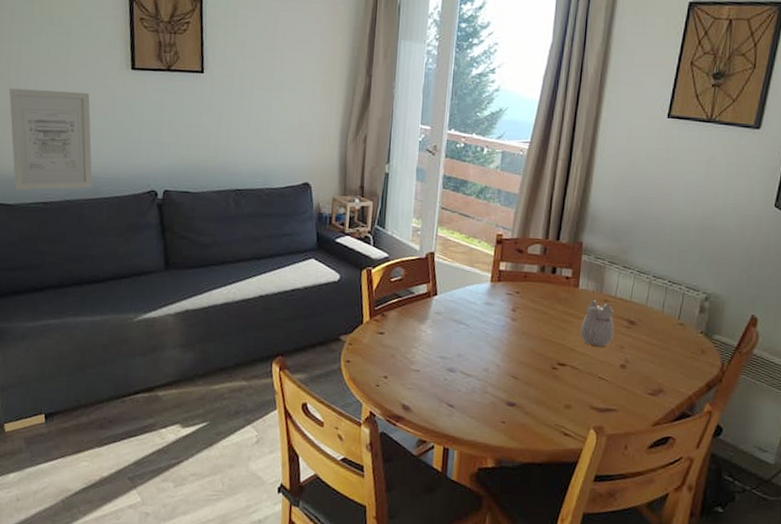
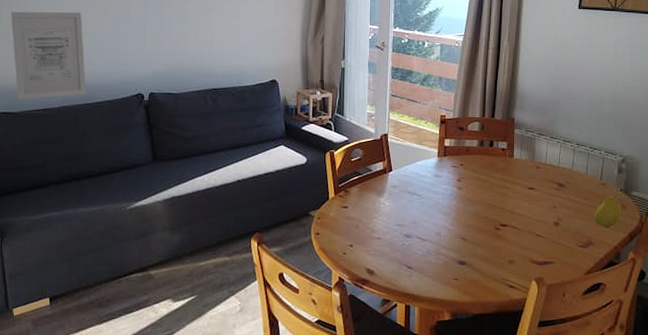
teapot: present [580,299,615,348] -> none [518,167,547,209]
fruit: none [667,338,701,376] -> present [594,196,622,229]

